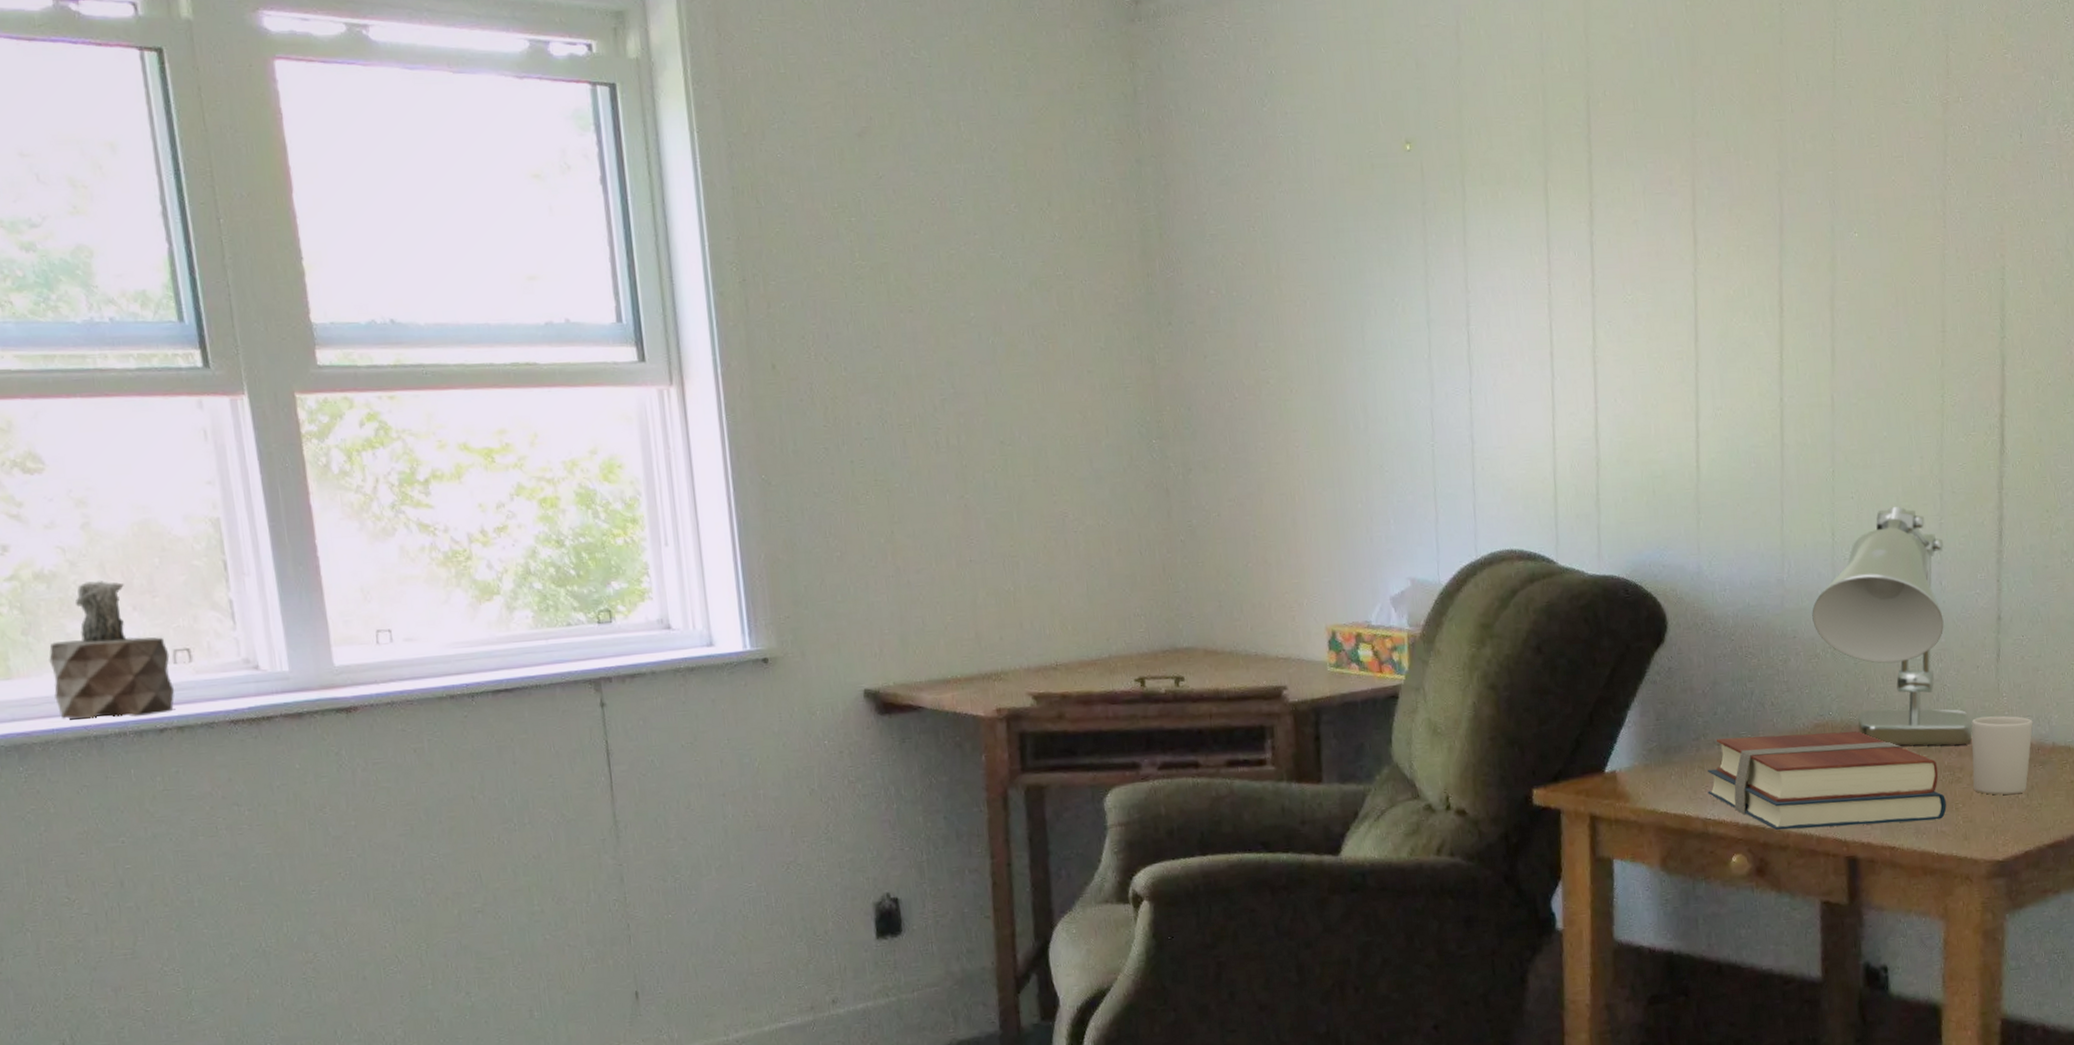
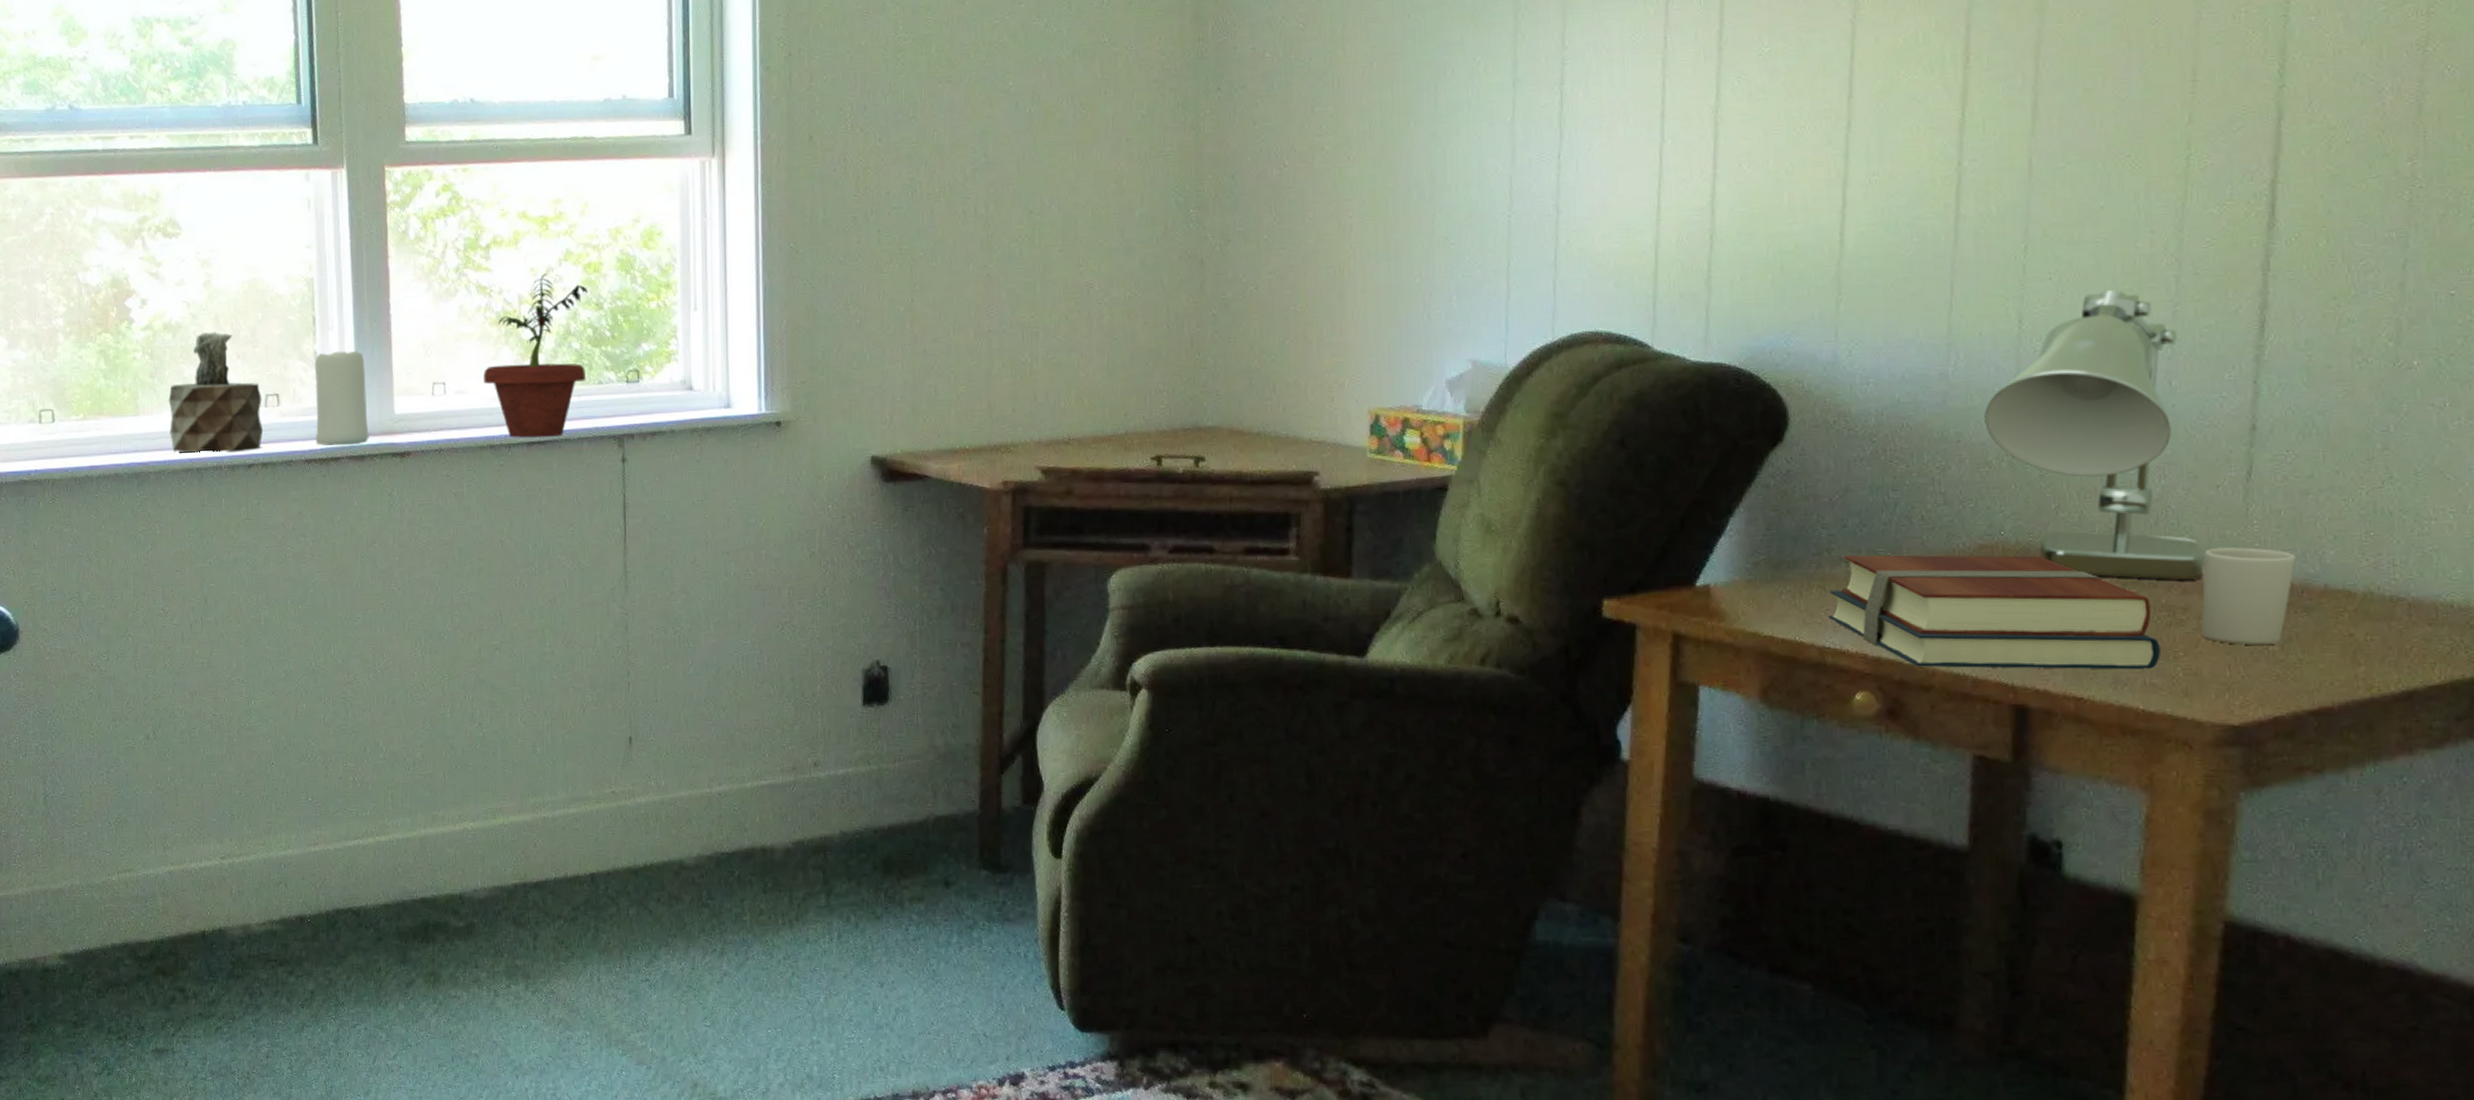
candle: none [231,598,306,704] -> present [315,351,369,446]
potted plant: none [435,509,552,687] -> present [484,273,588,439]

